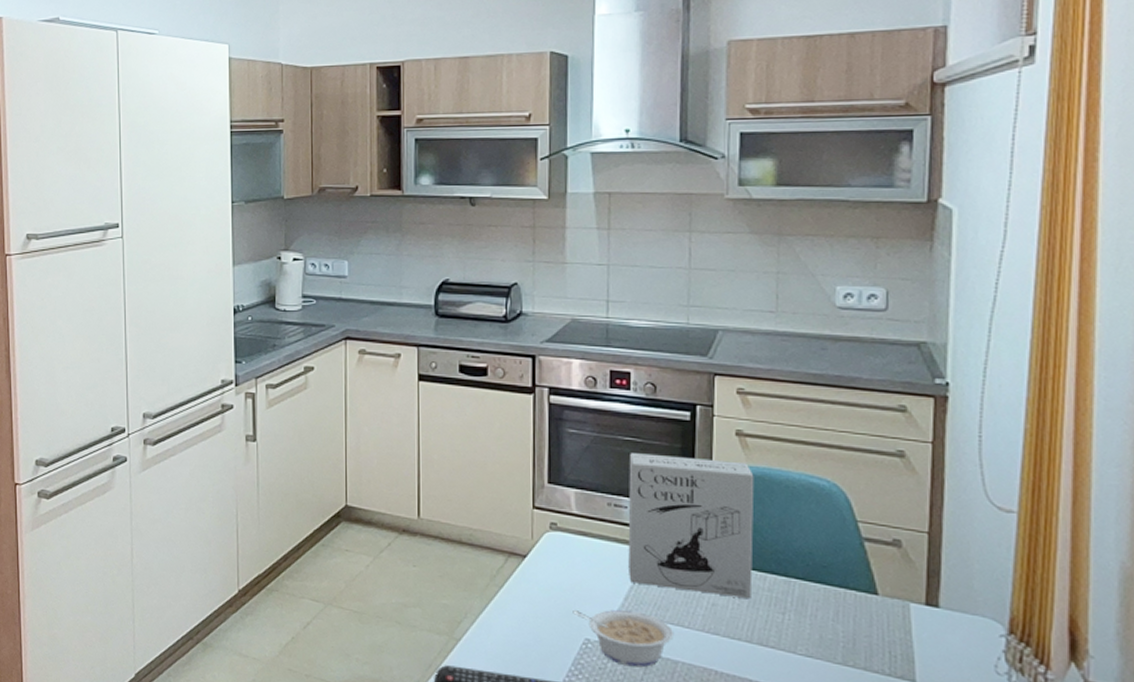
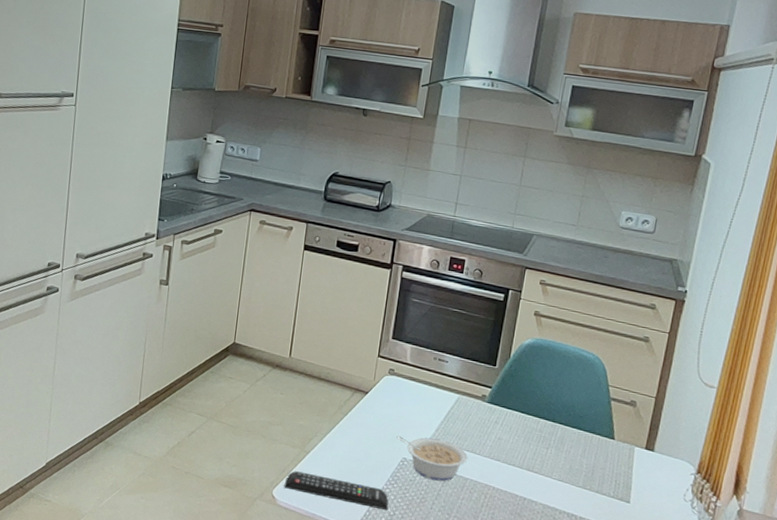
cereal box: present [628,453,755,599] -> none [442,321,543,437]

